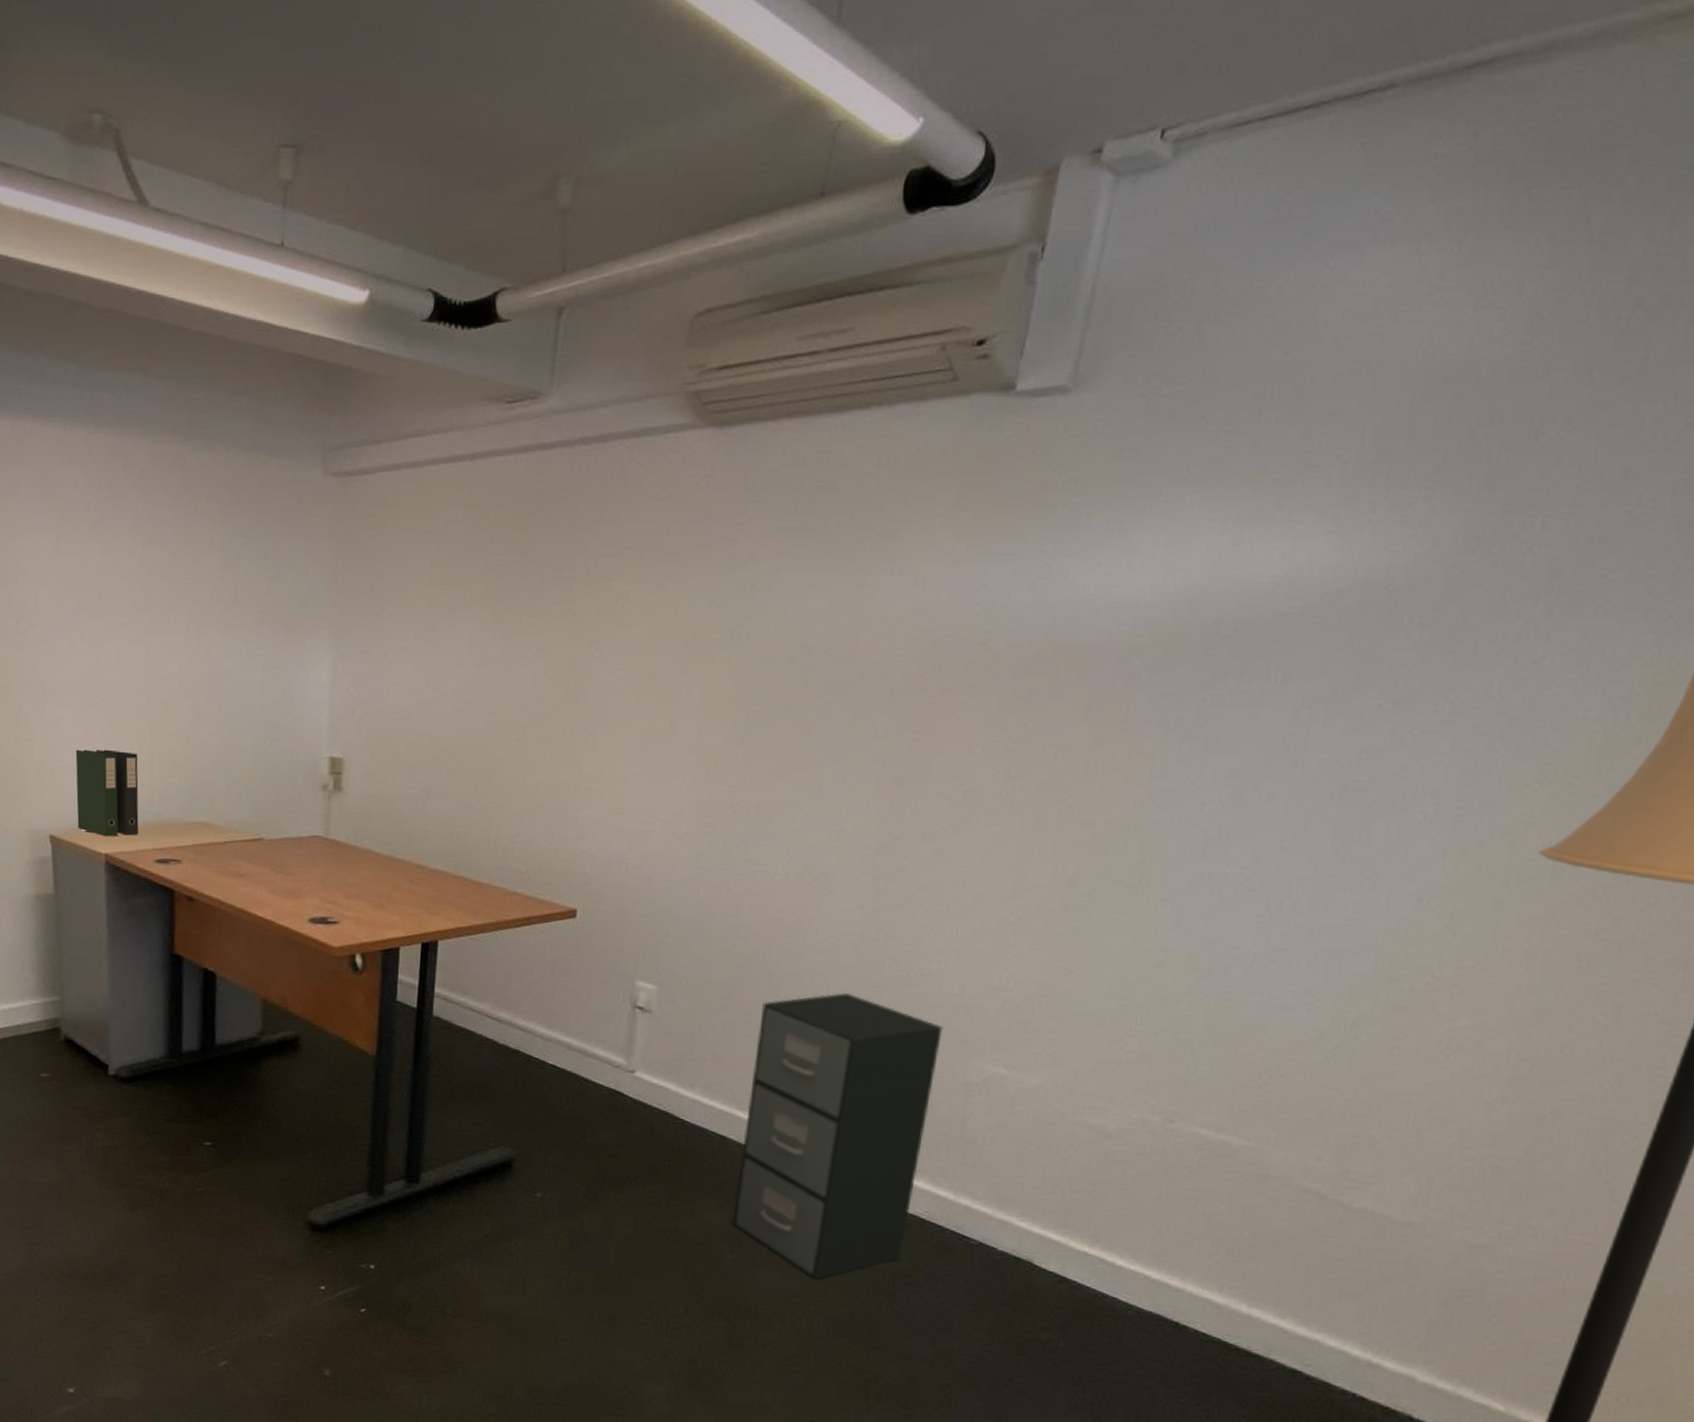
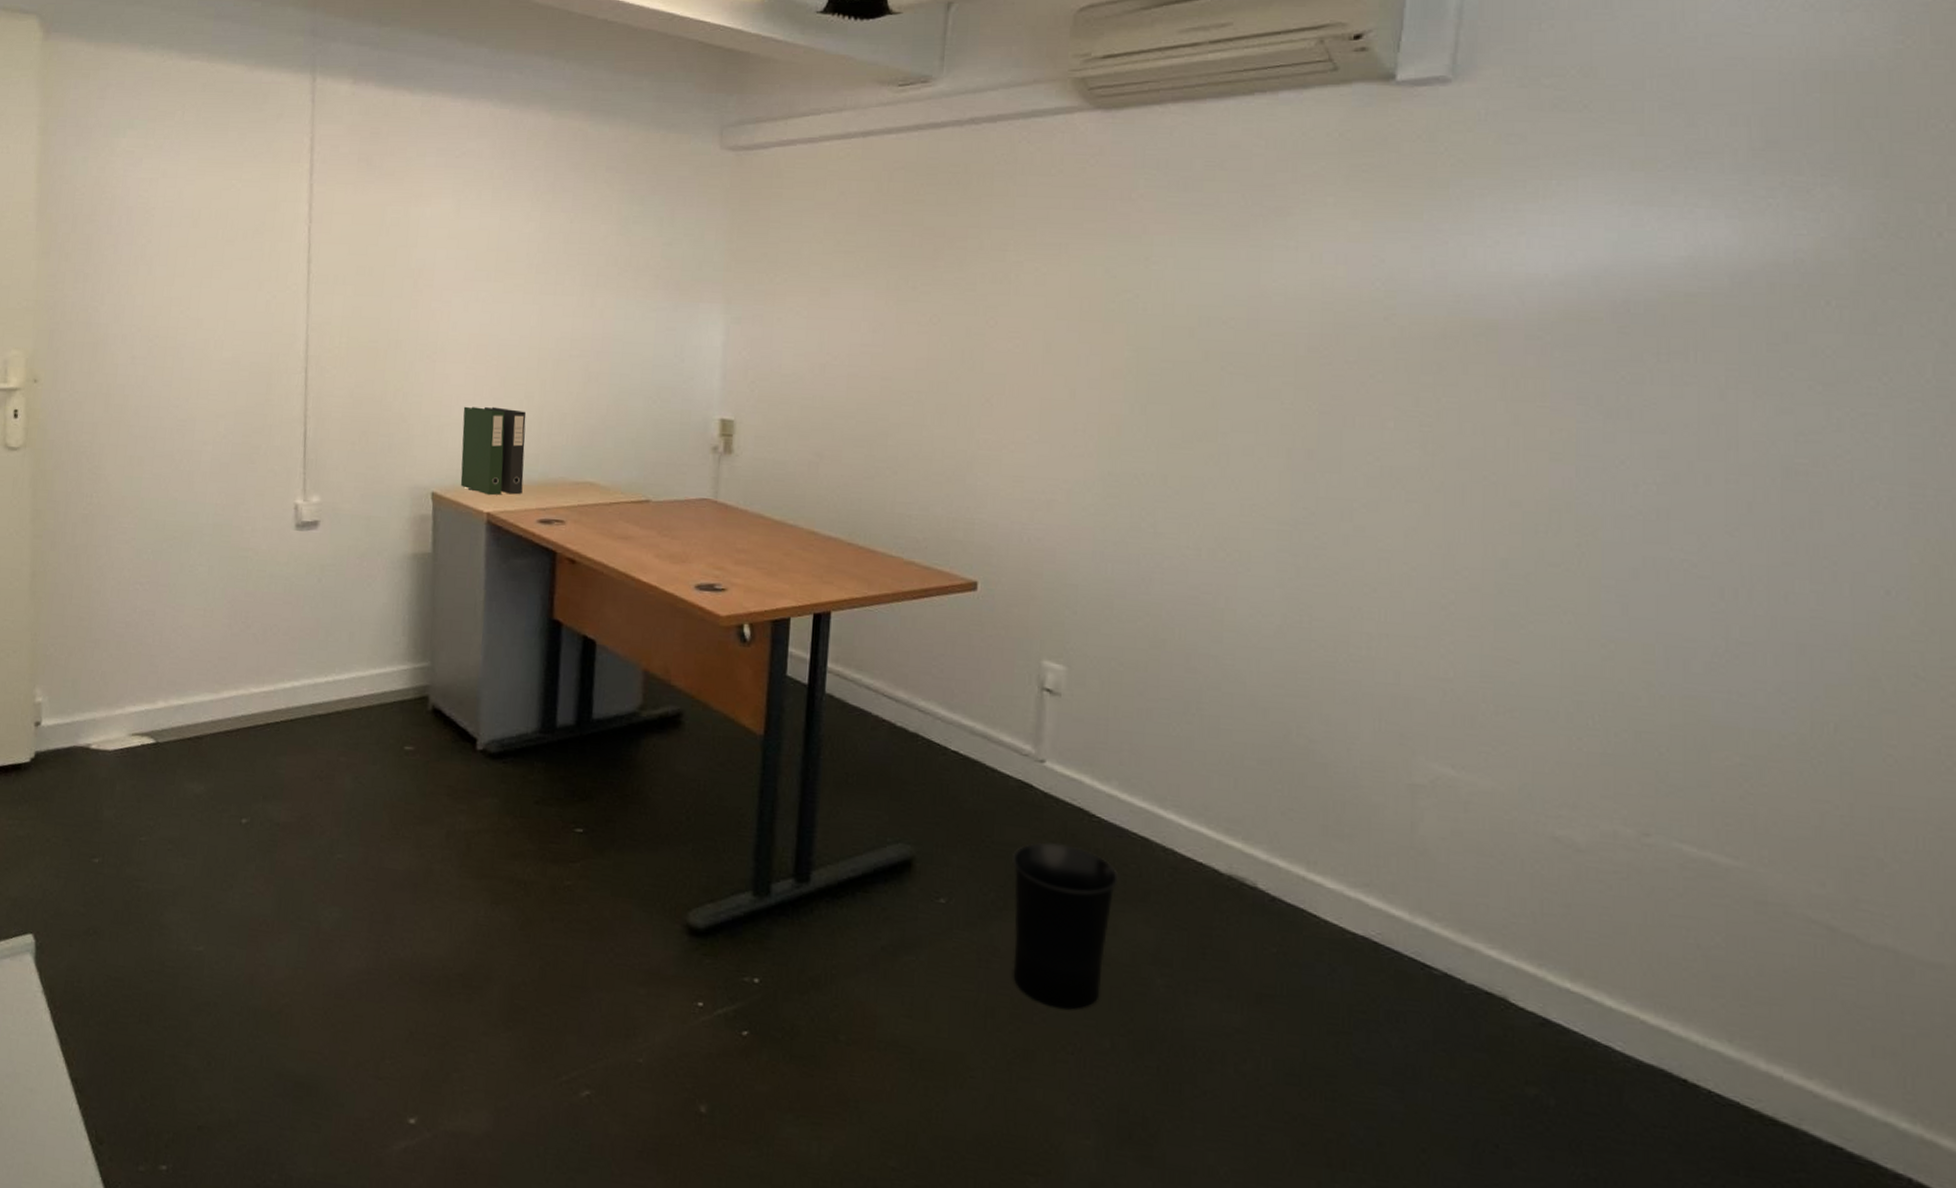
waste bin: none [600,1143,698,1282] -> present [1011,842,1119,1009]
filing cabinet: present [732,993,943,1280] -> none [1160,679,1380,1013]

